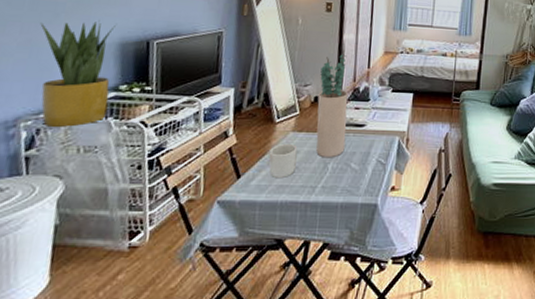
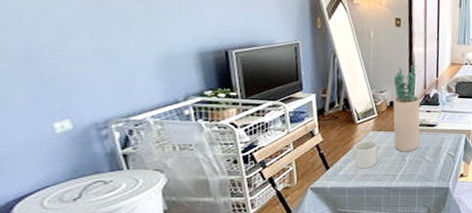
planter: present [40,21,116,128] -> none [112,31,196,129]

